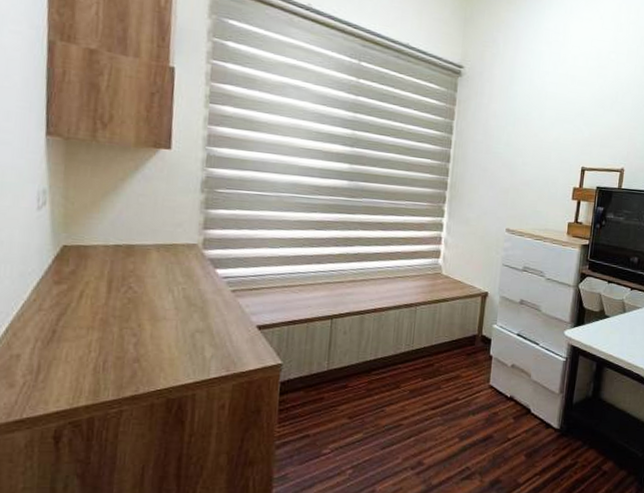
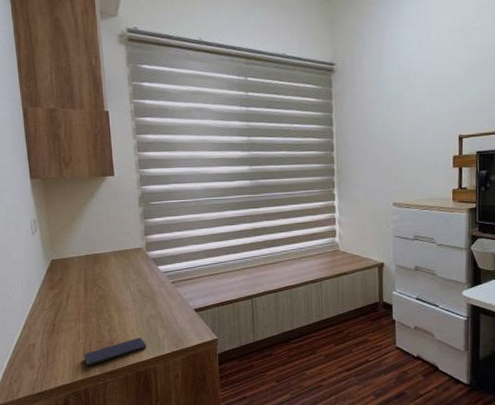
smartphone: none [93,355,186,388] -> present [84,337,147,366]

